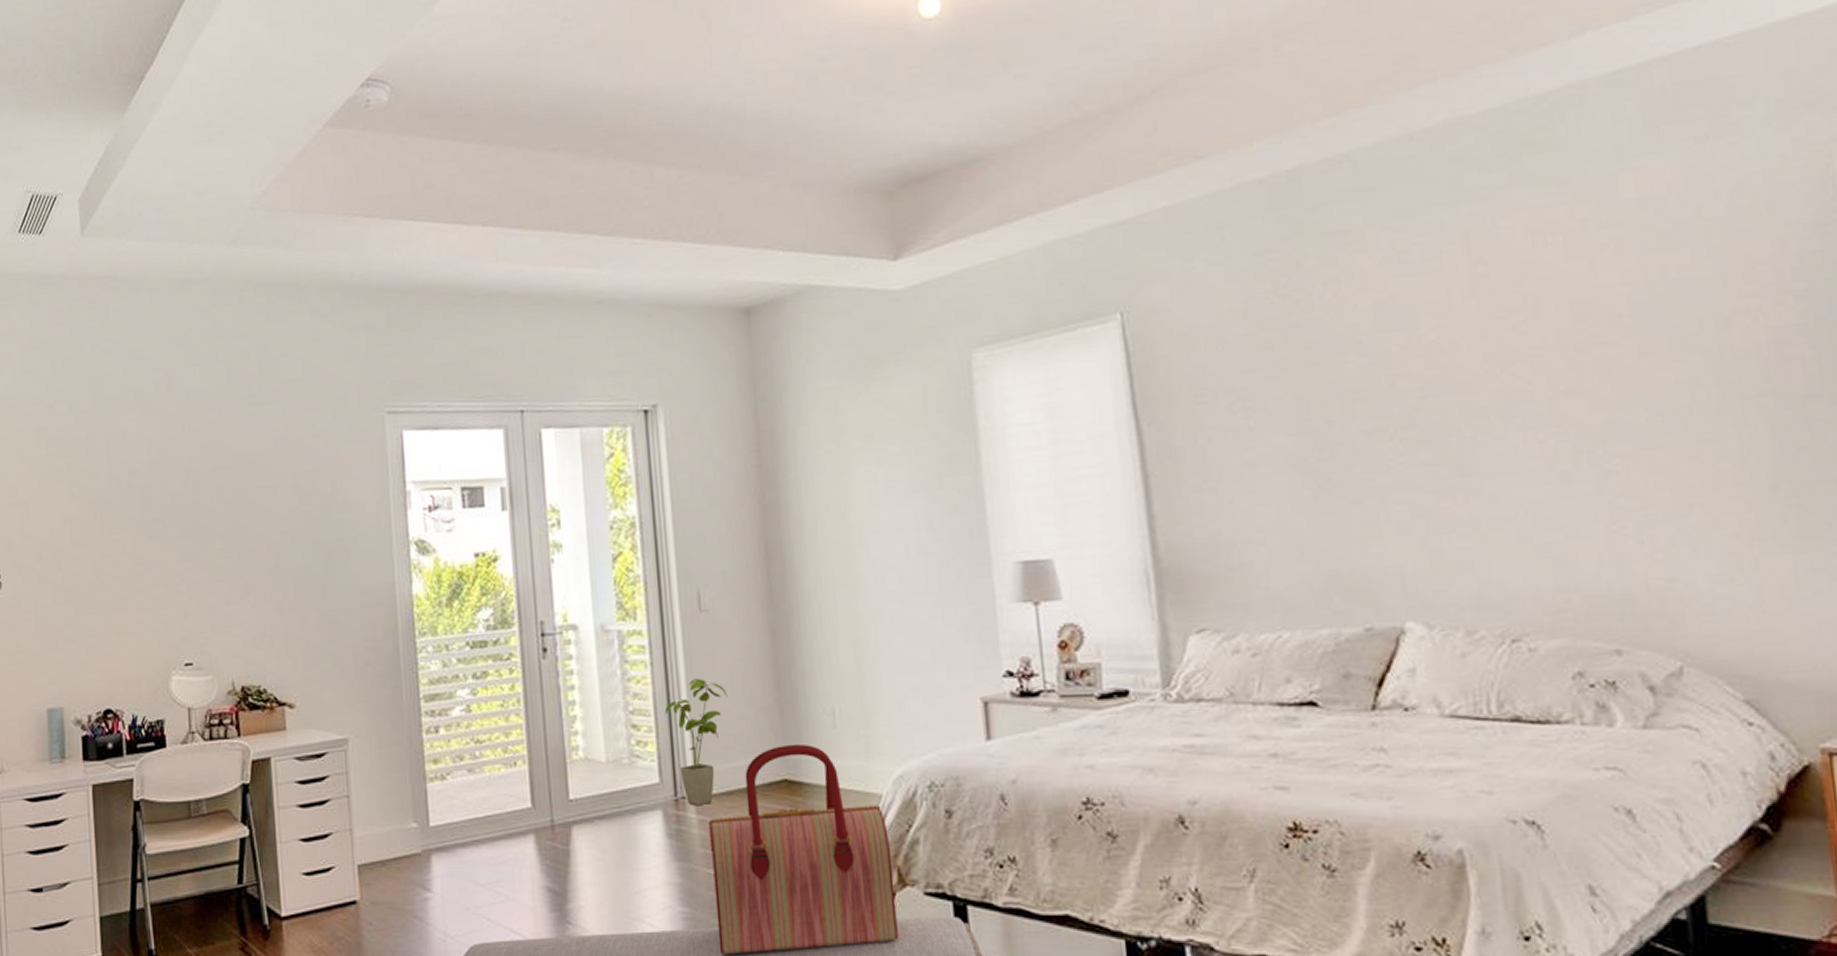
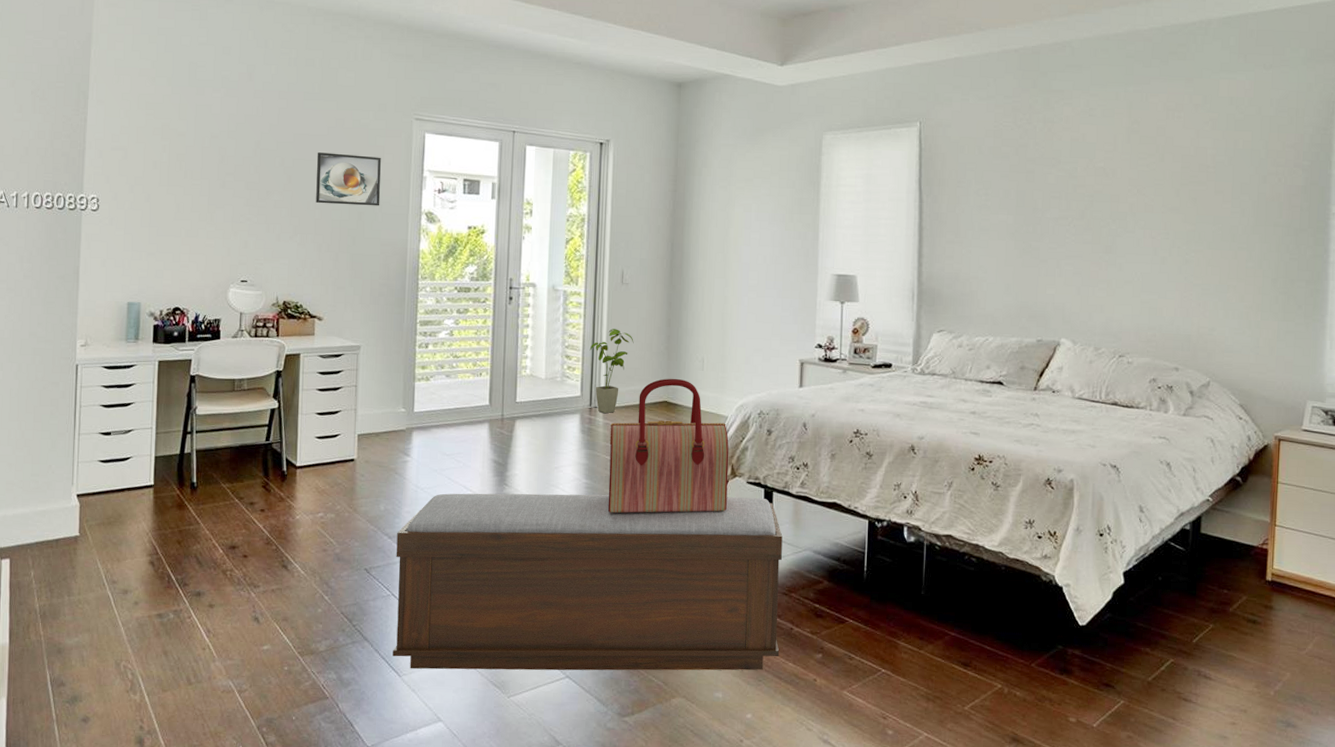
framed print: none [264,471,353,546] -> present [316,152,381,206]

